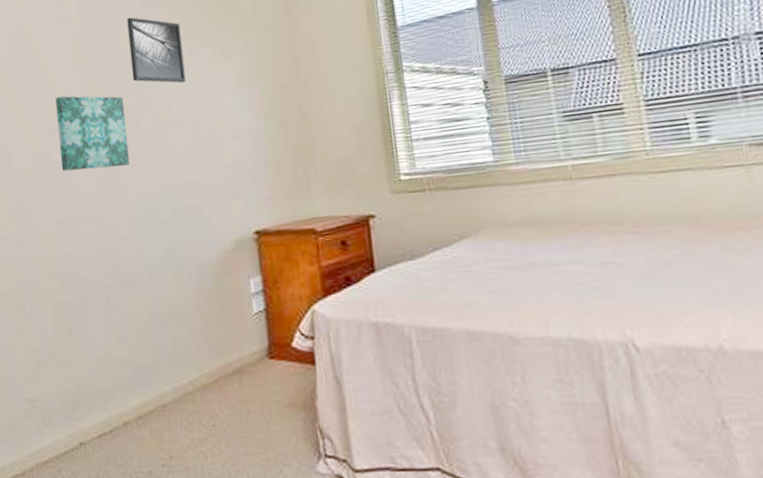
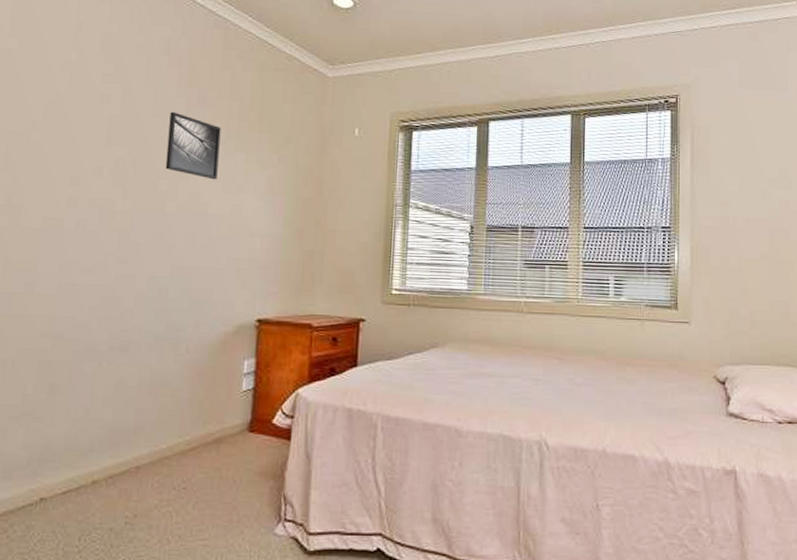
wall art: present [55,96,130,171] -> none [74,168,153,244]

